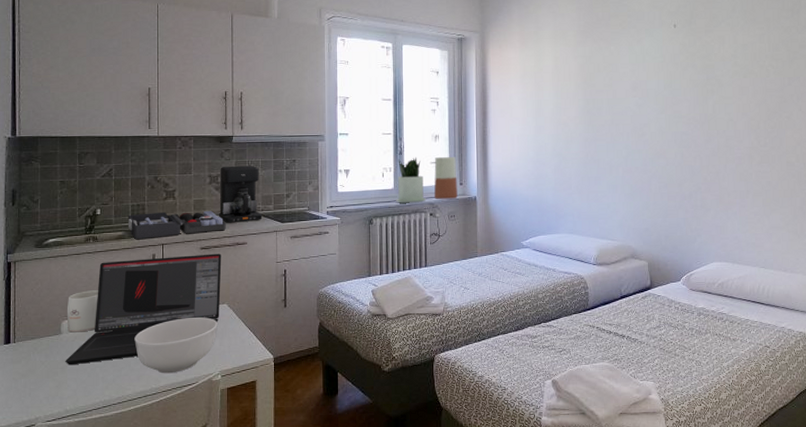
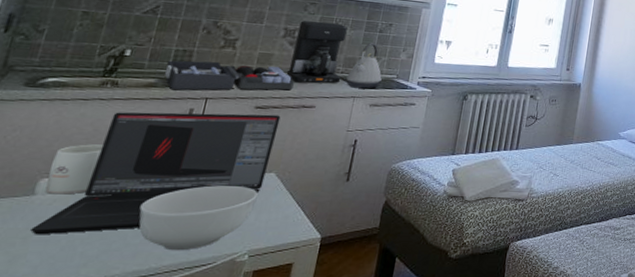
kettle: none [266,179,296,223] -> present [345,42,382,89]
planter: present [395,157,426,204] -> none [496,36,530,84]
vase: present [433,157,458,200] -> none [537,40,567,84]

